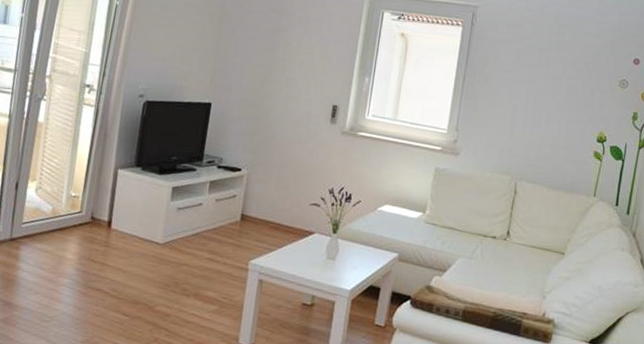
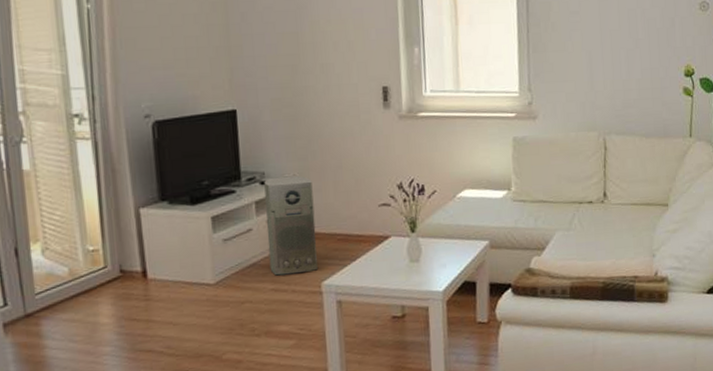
air purifier: none [210,163,260,250] -> present [264,175,318,276]

